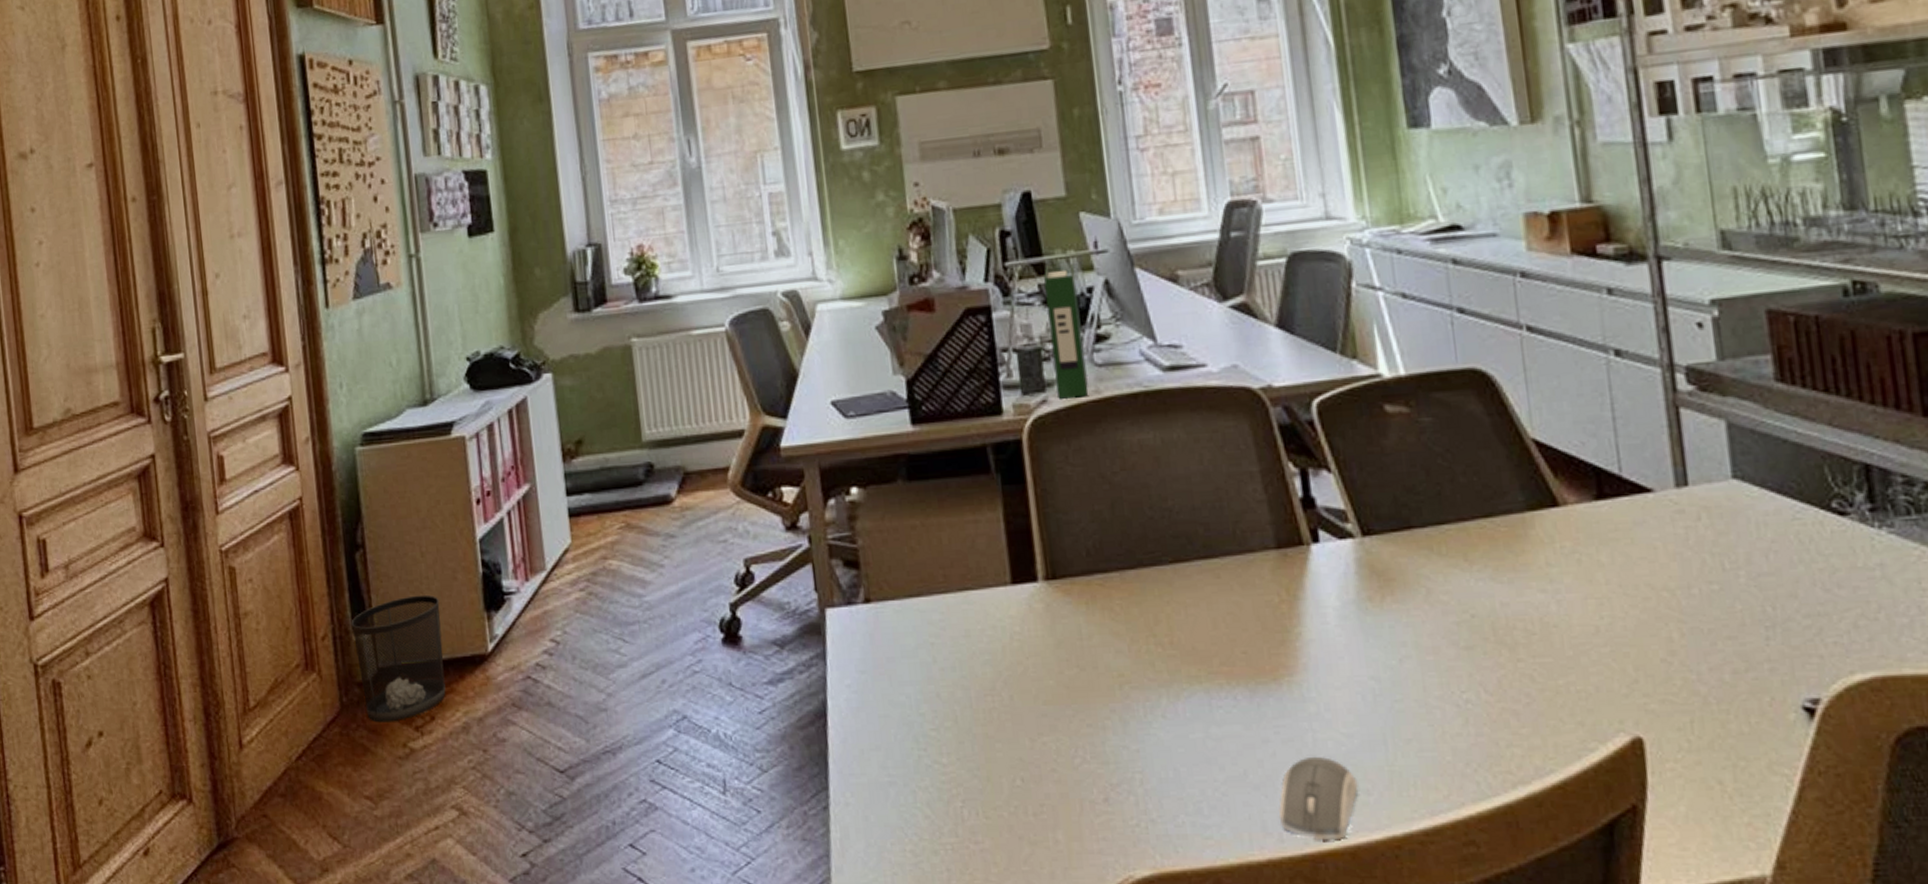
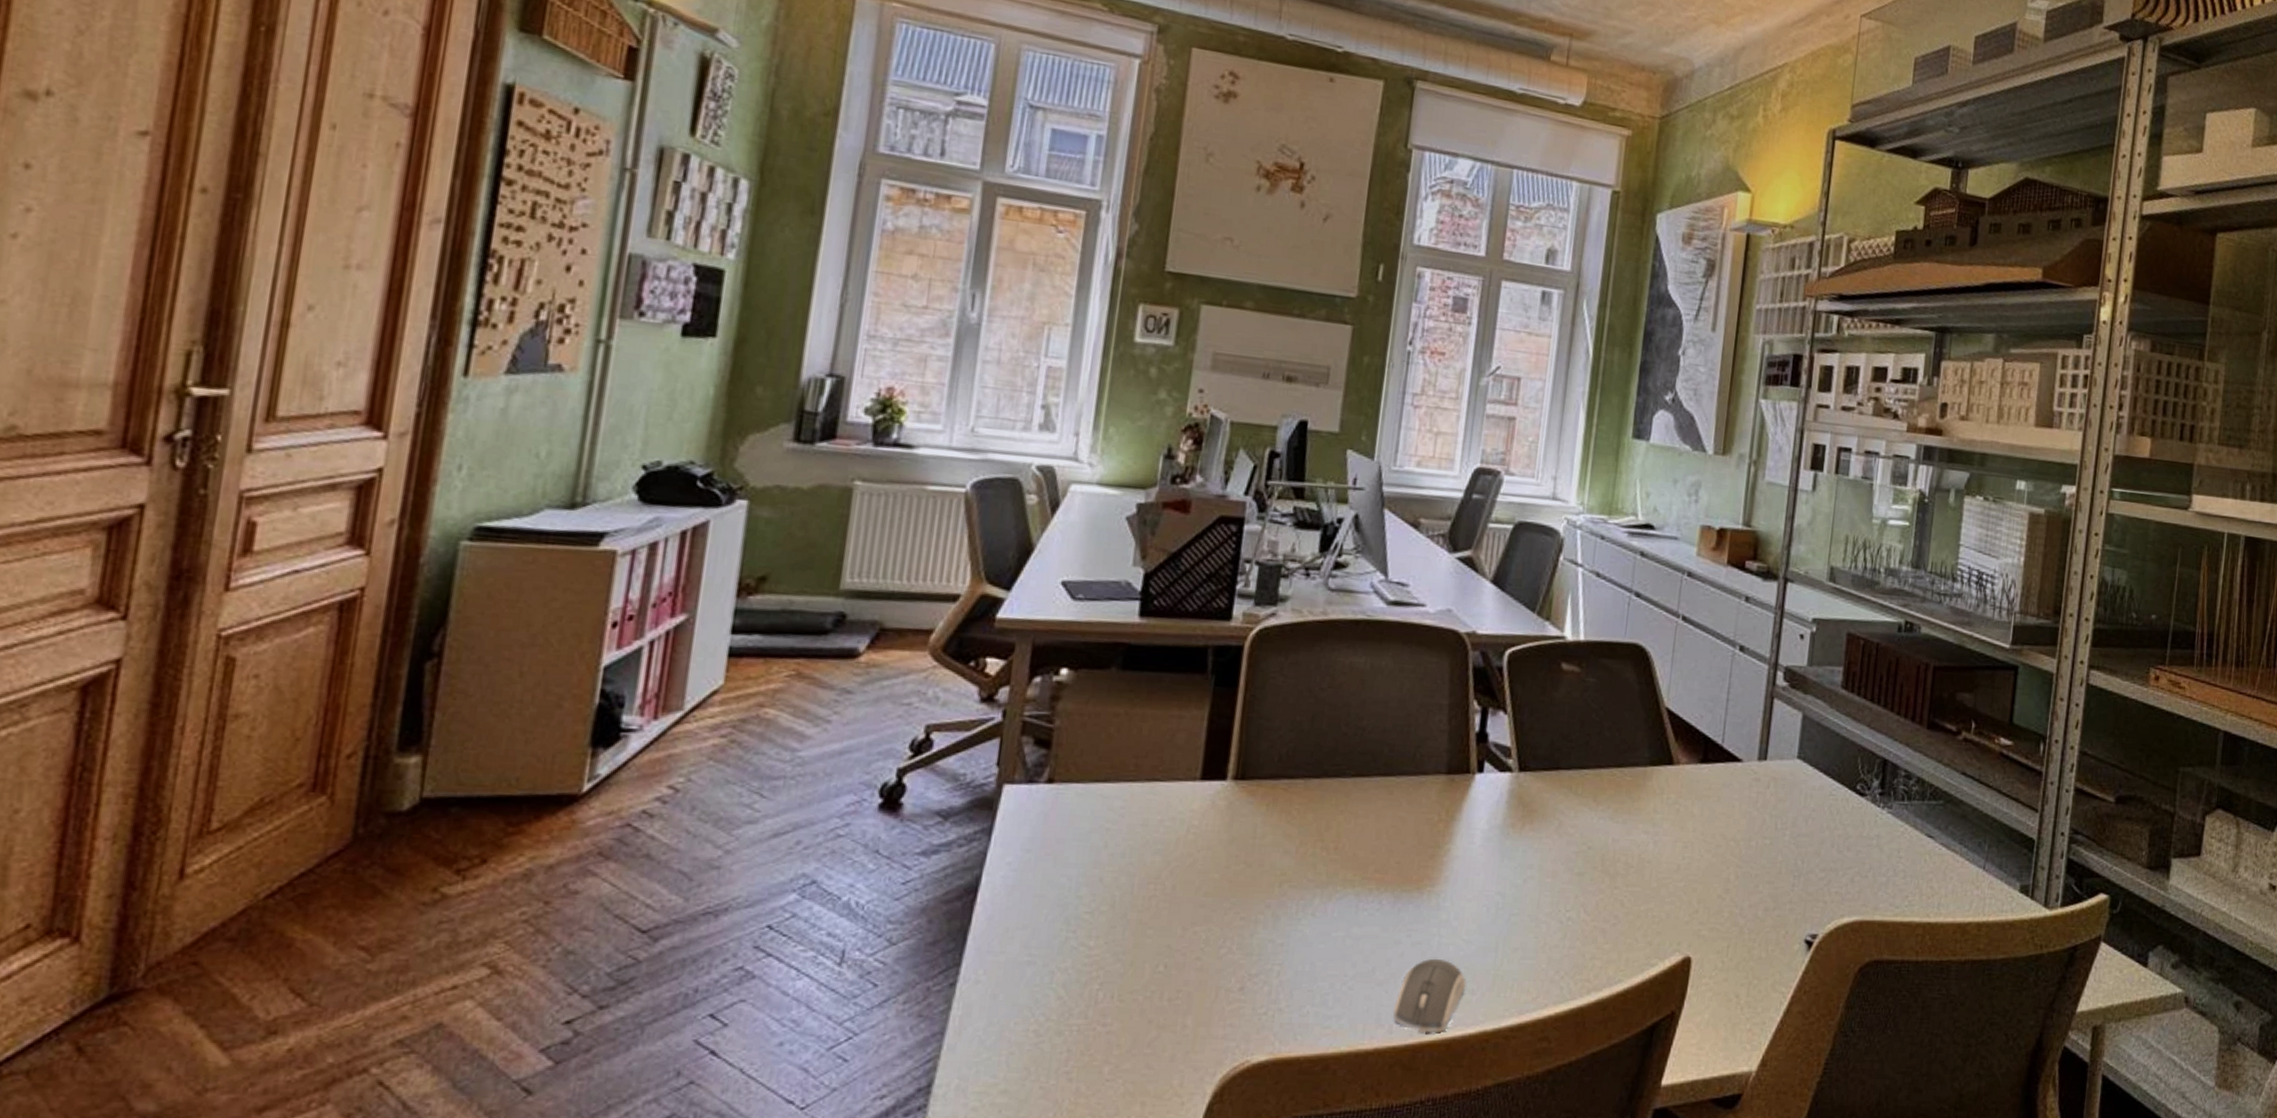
waste bin: present [351,594,446,723] -> none [389,719,531,862]
binder: present [1043,262,1088,399] -> none [1287,491,1331,617]

